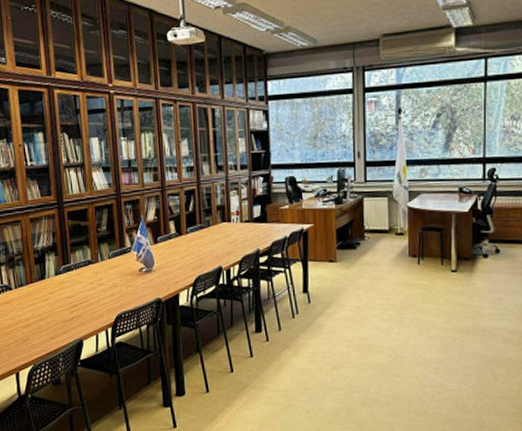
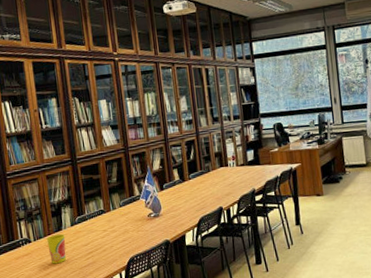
cup: none [29,283,49,315] -> present [47,234,67,264]

